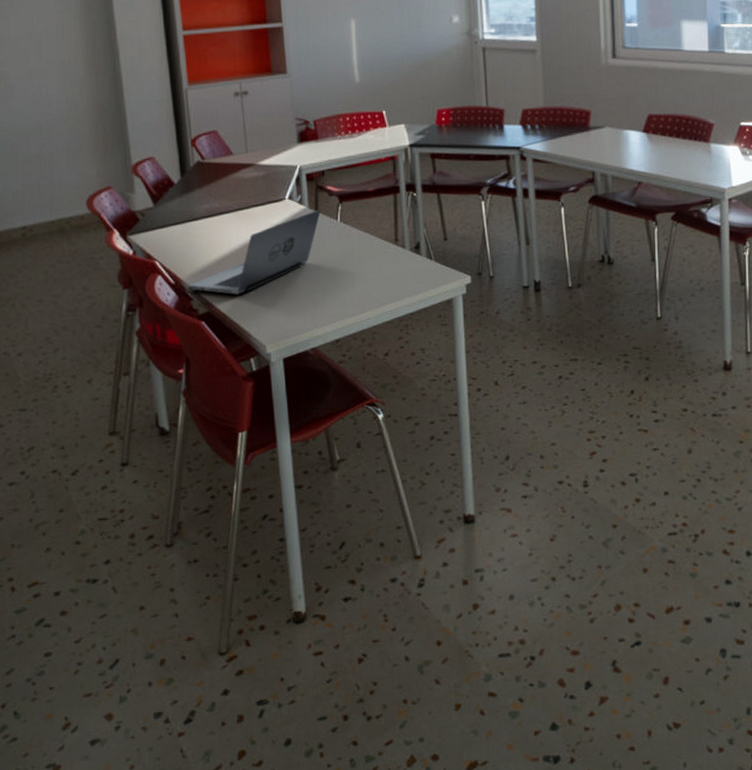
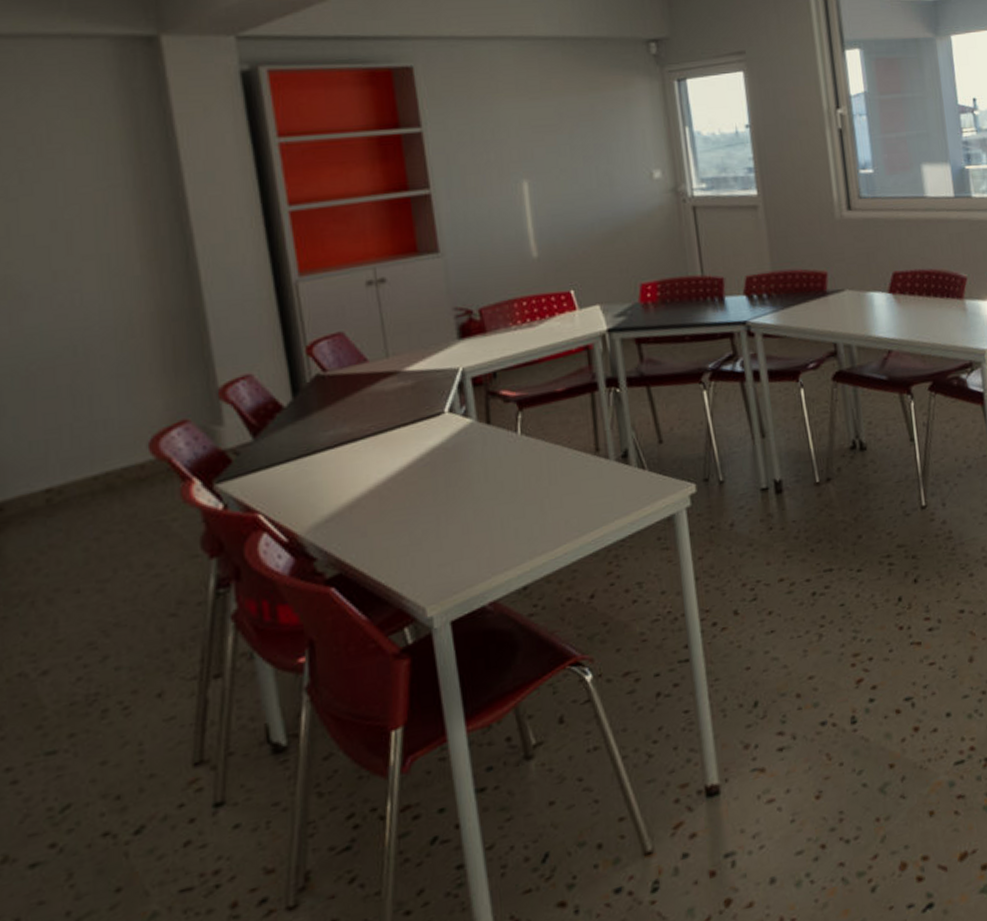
laptop: present [188,209,321,294] -> none [309,421,494,548]

